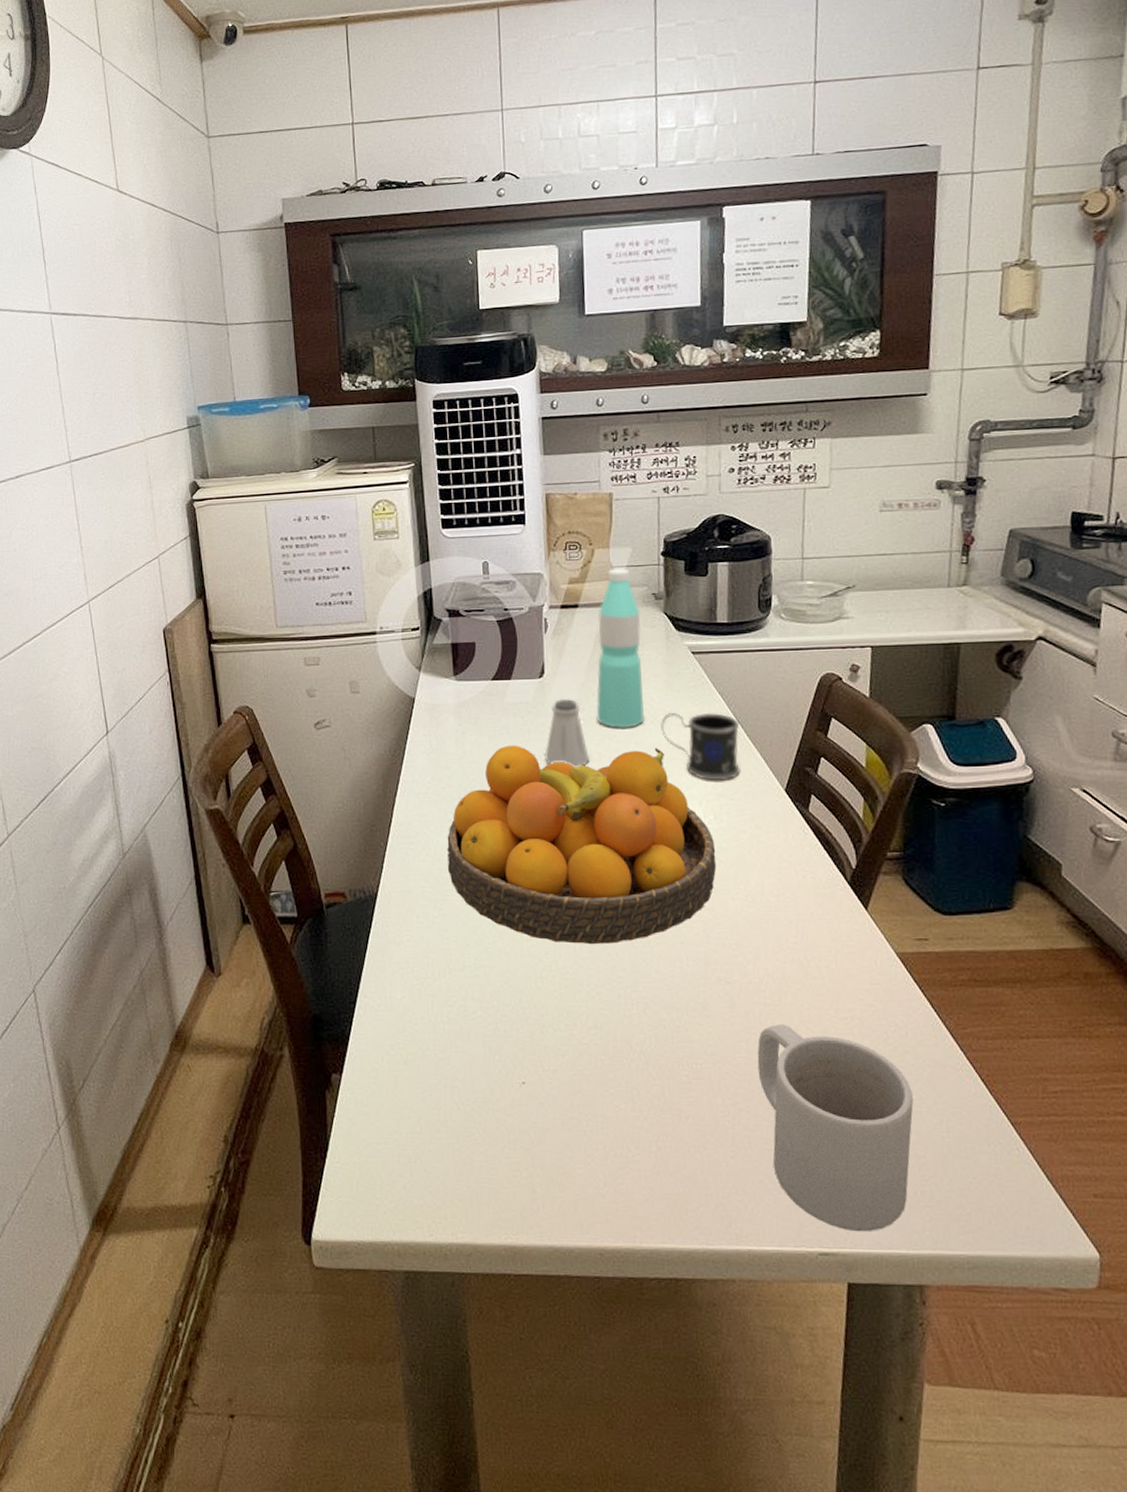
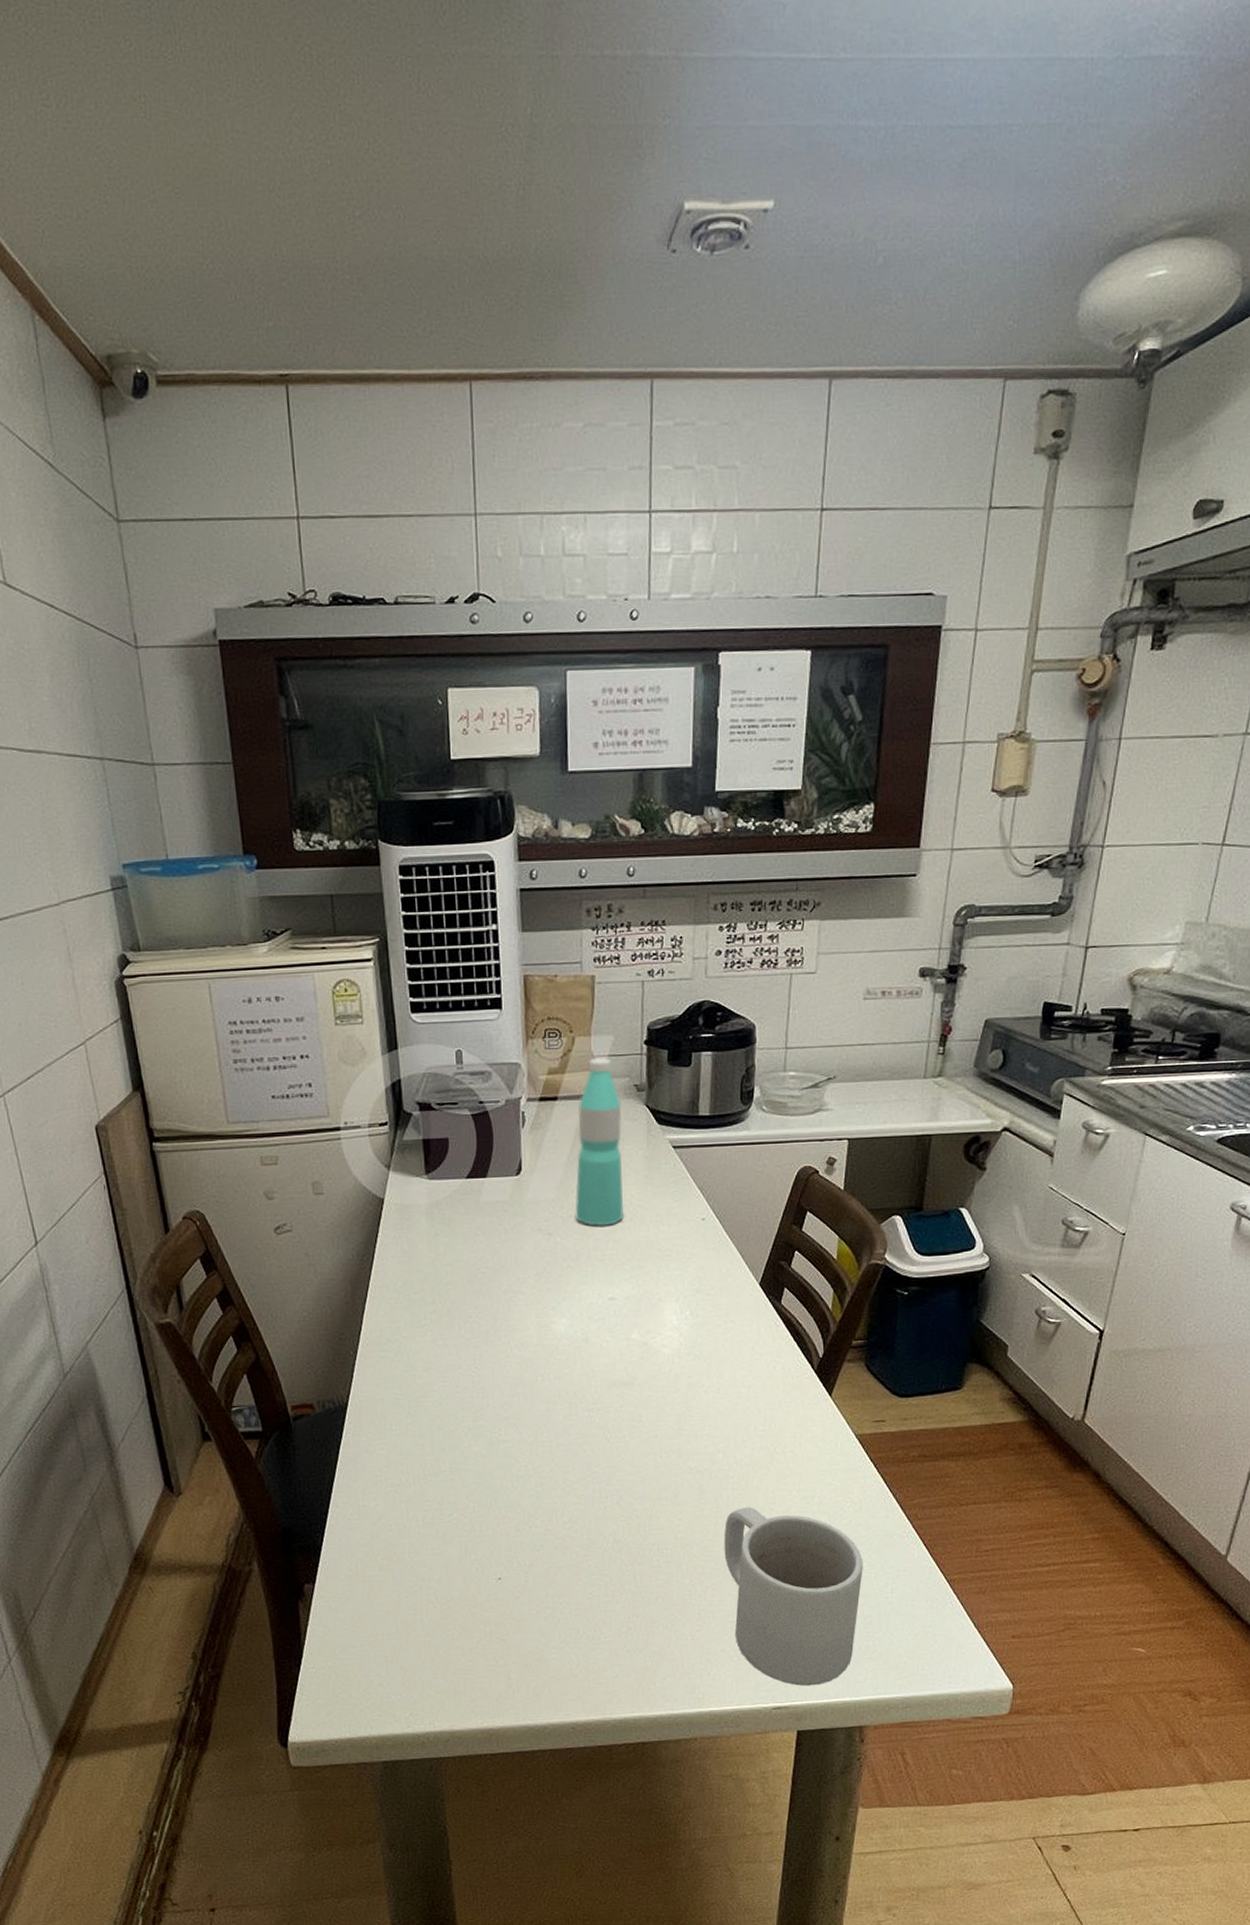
fruit bowl: present [447,745,717,945] -> none [420,1245,691,1443]
saltshaker: present [545,698,589,768] -> none [522,1196,567,1268]
mug: present [661,712,742,781] -> none [640,1208,718,1277]

